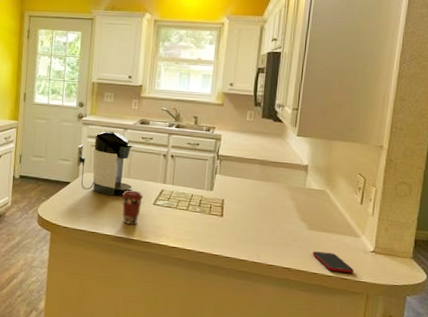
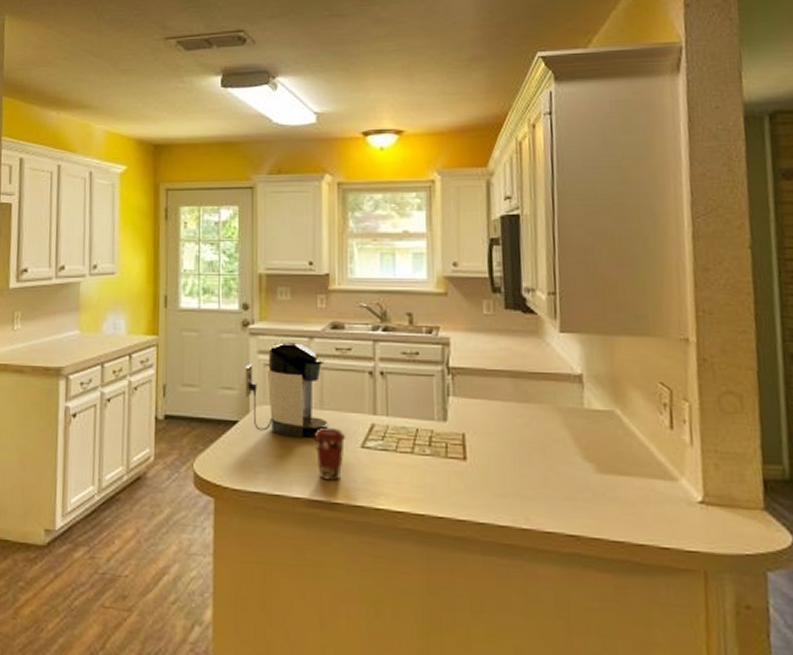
cell phone: present [312,251,354,273] -> none [609,506,678,539]

